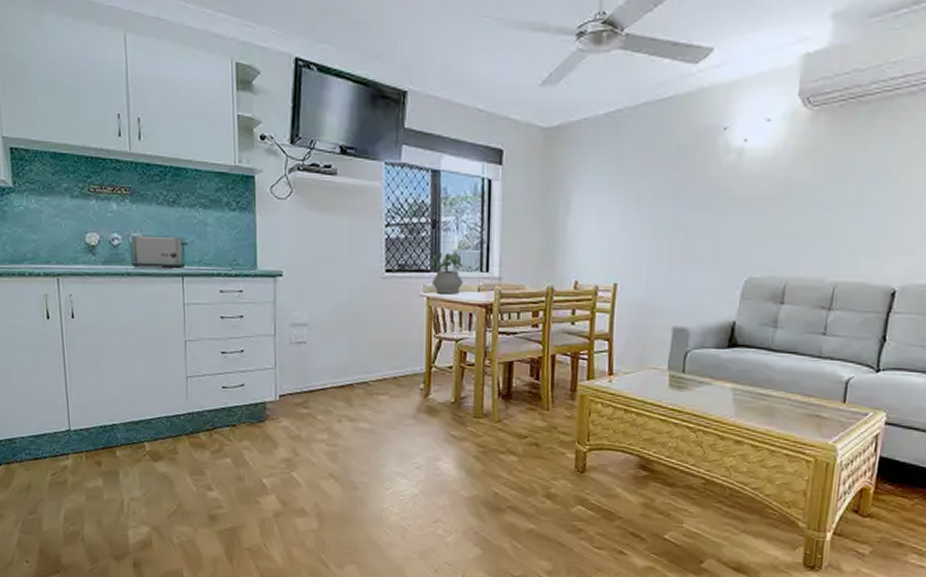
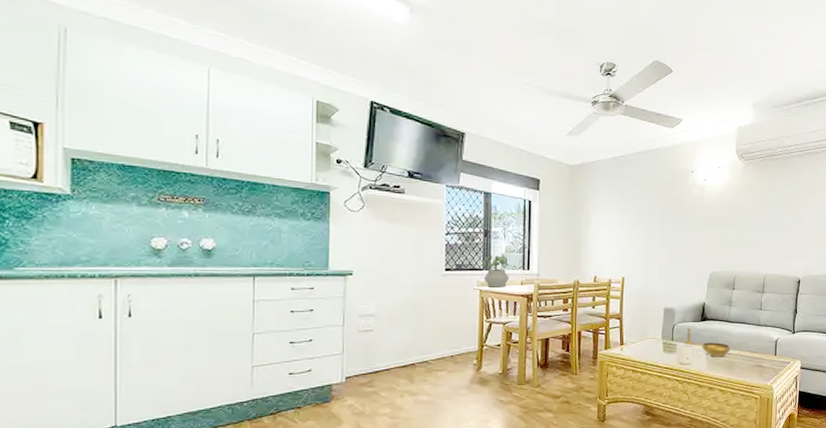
toaster: present [129,235,188,269] -> none [200,240,261,270]
mug: none [688,378,723,408] -> present [676,344,699,365]
decorative bowl: none [699,355,772,401] -> present [683,327,731,358]

